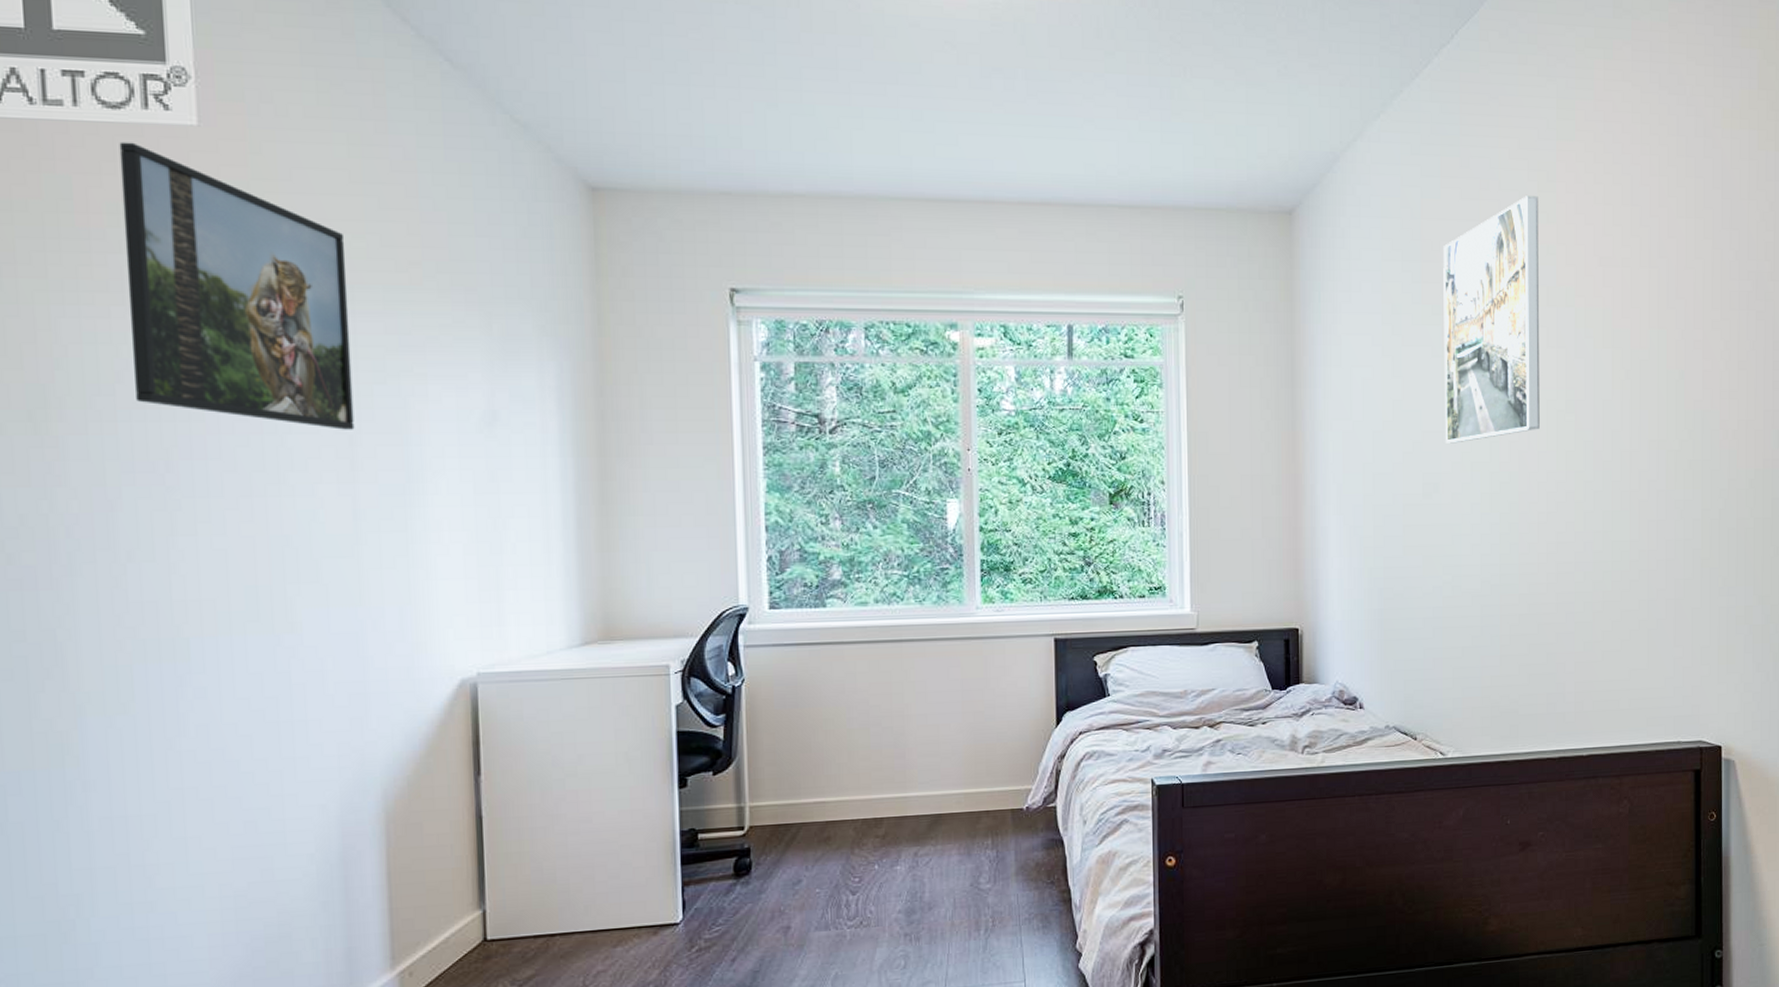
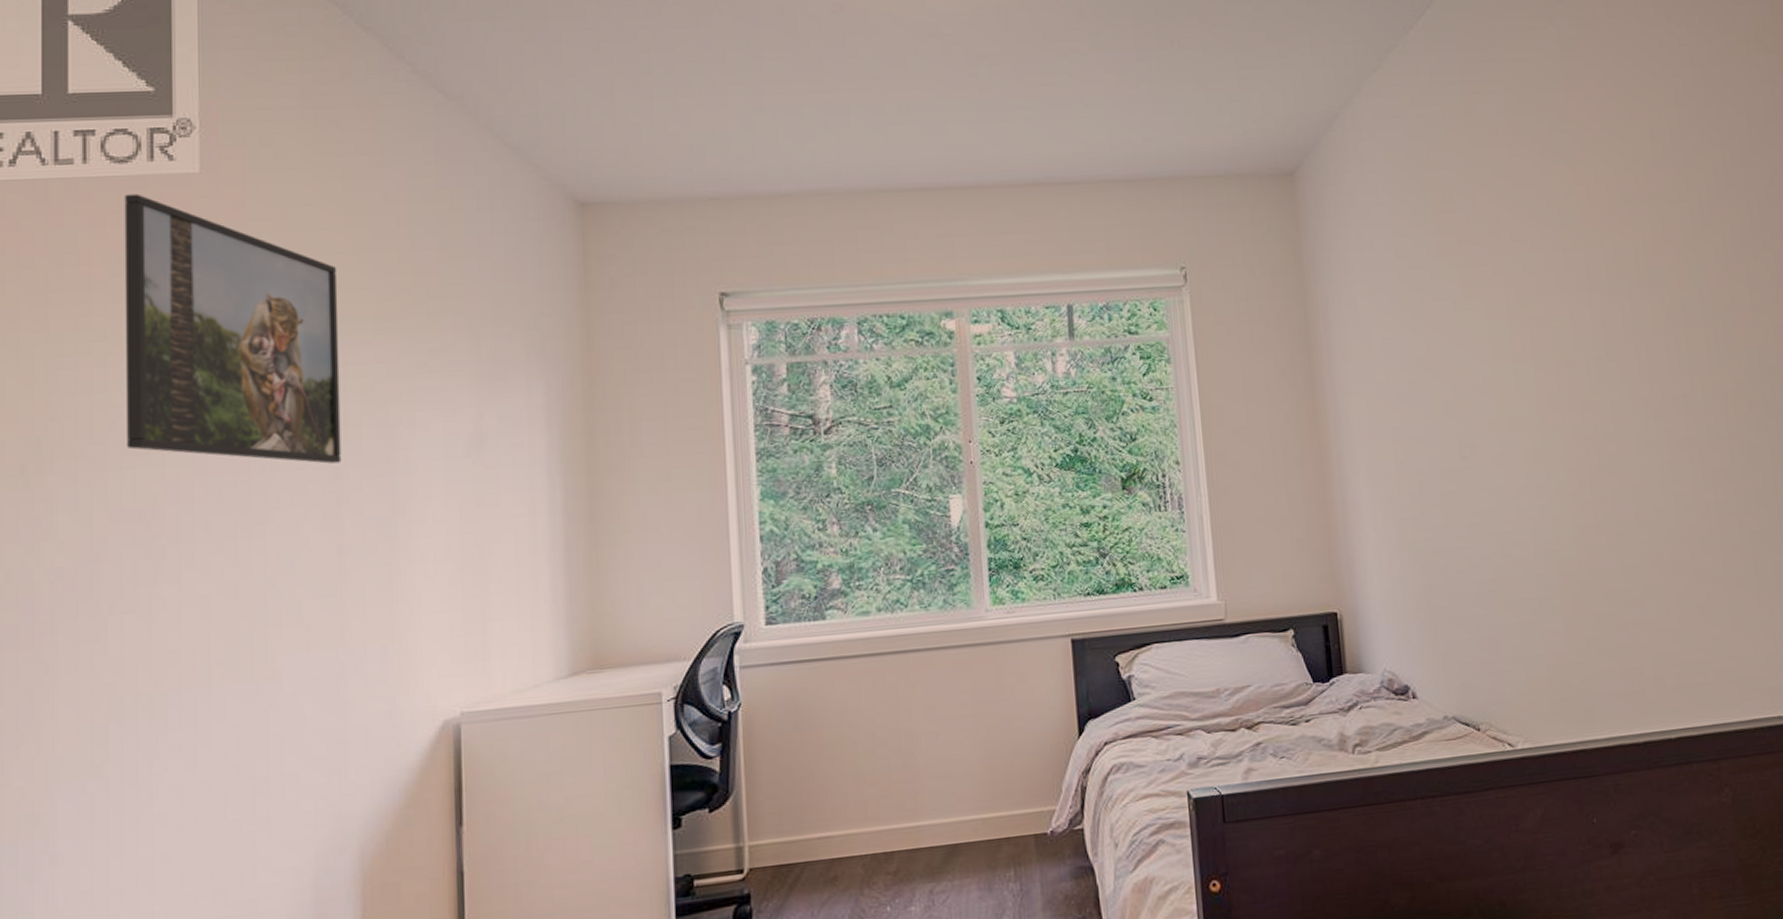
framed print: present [1443,196,1540,444] -> none [1455,138,1580,401]

